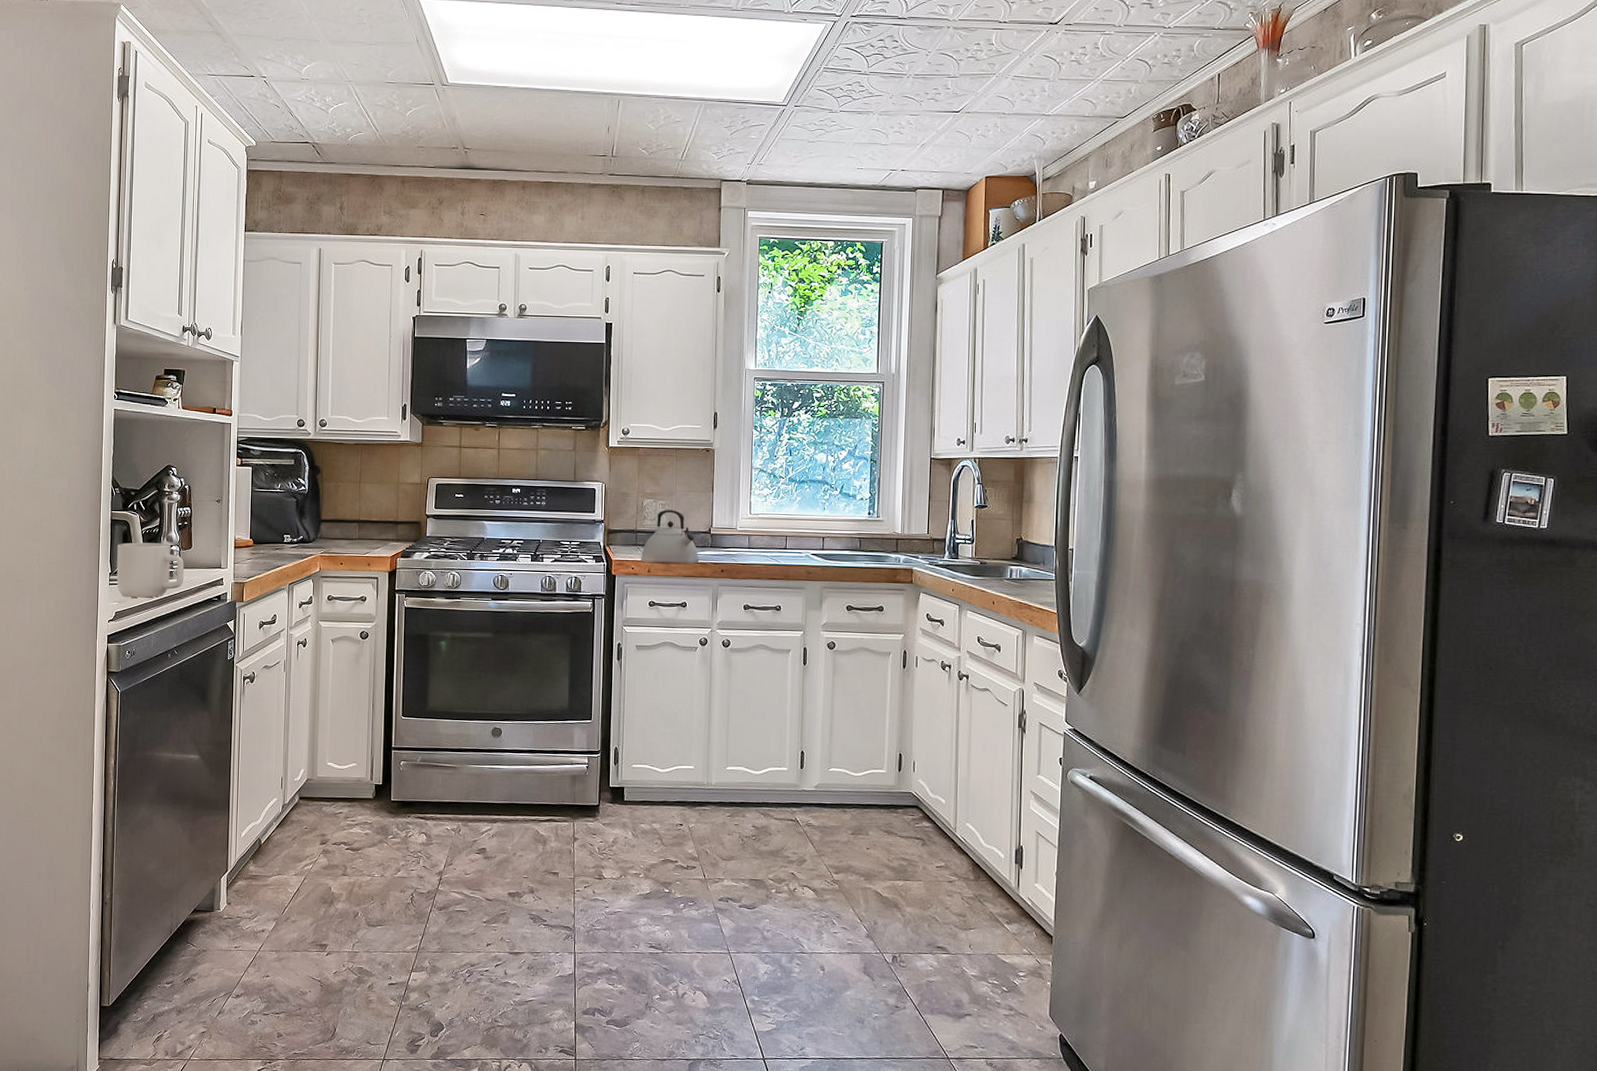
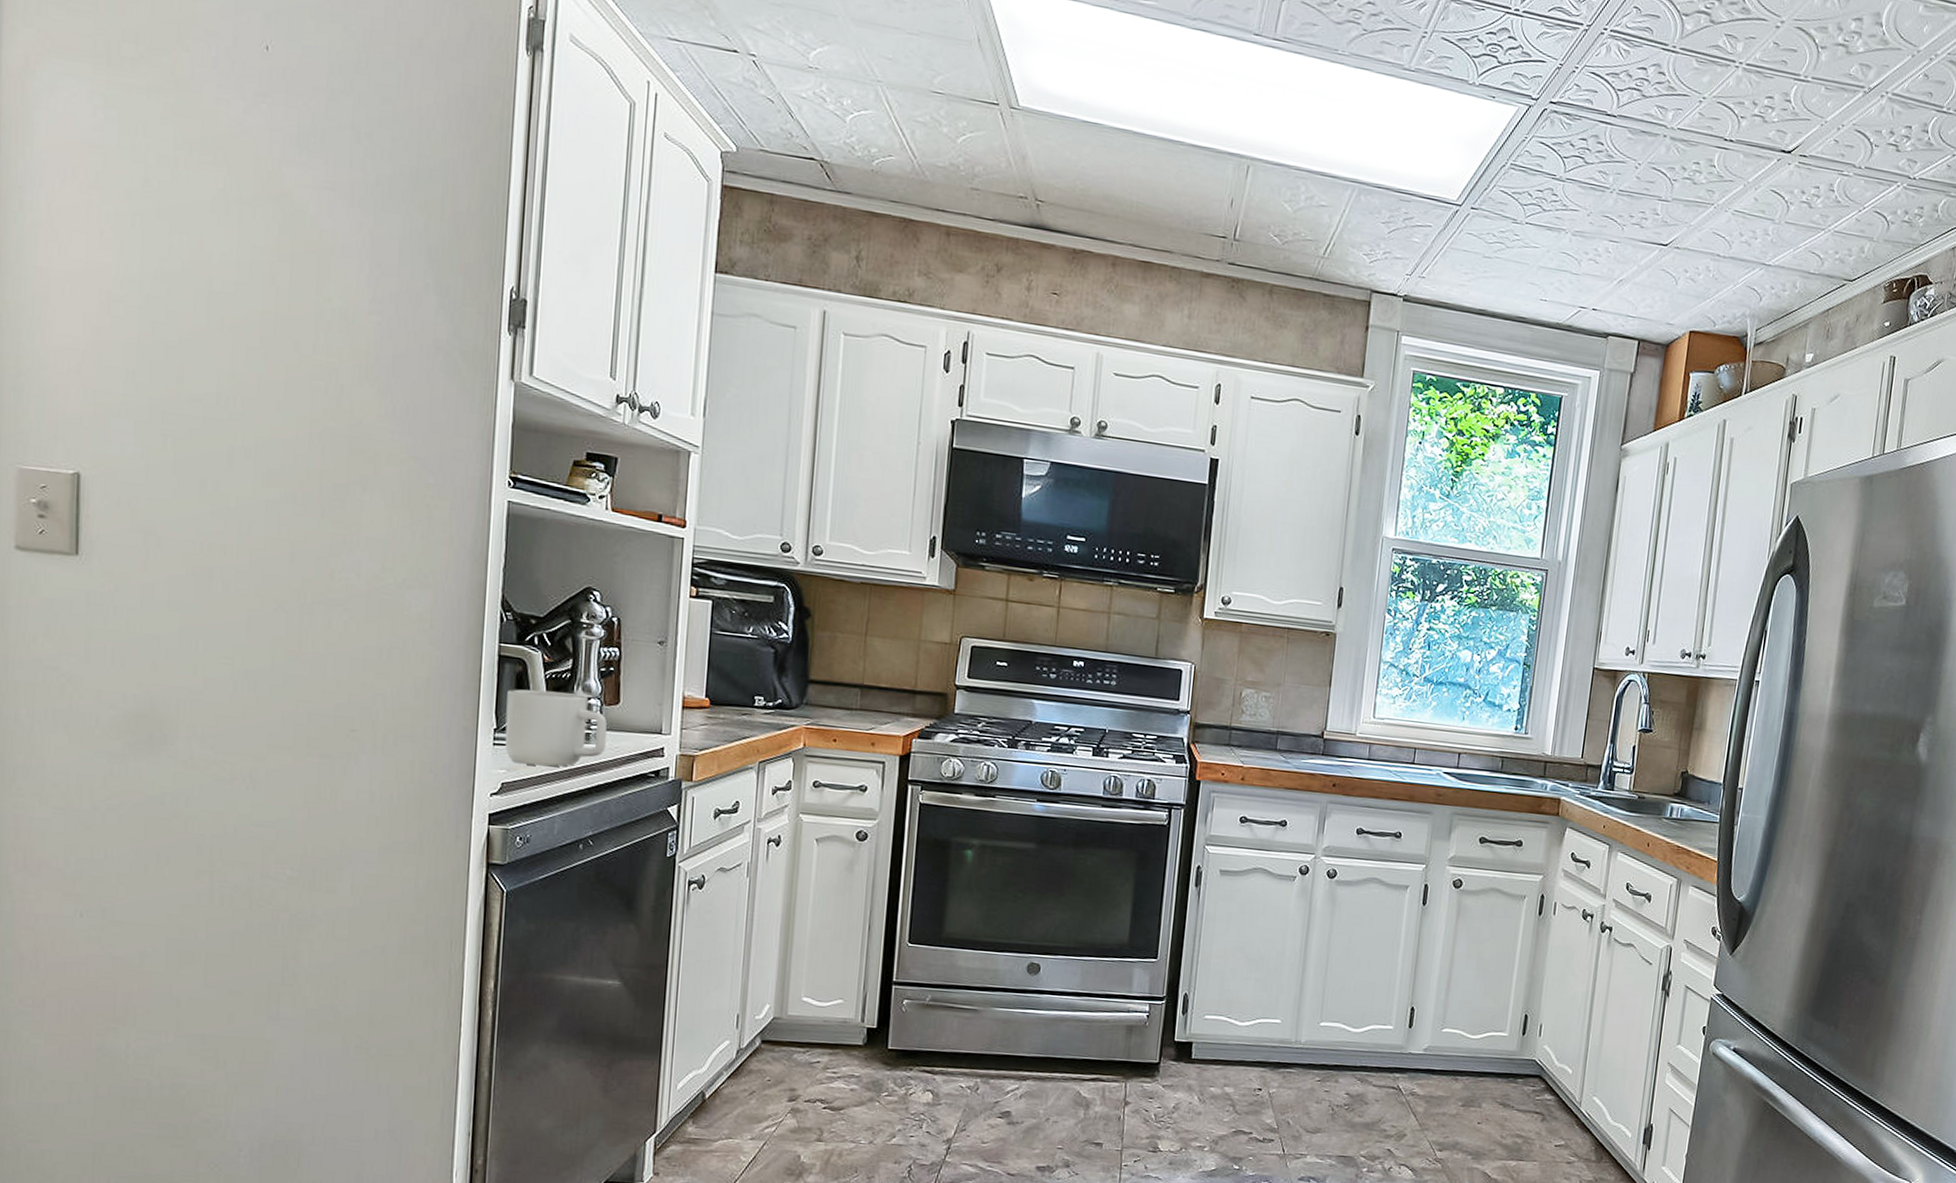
kettle: present [640,510,700,565] -> none [1233,704,1307,775]

